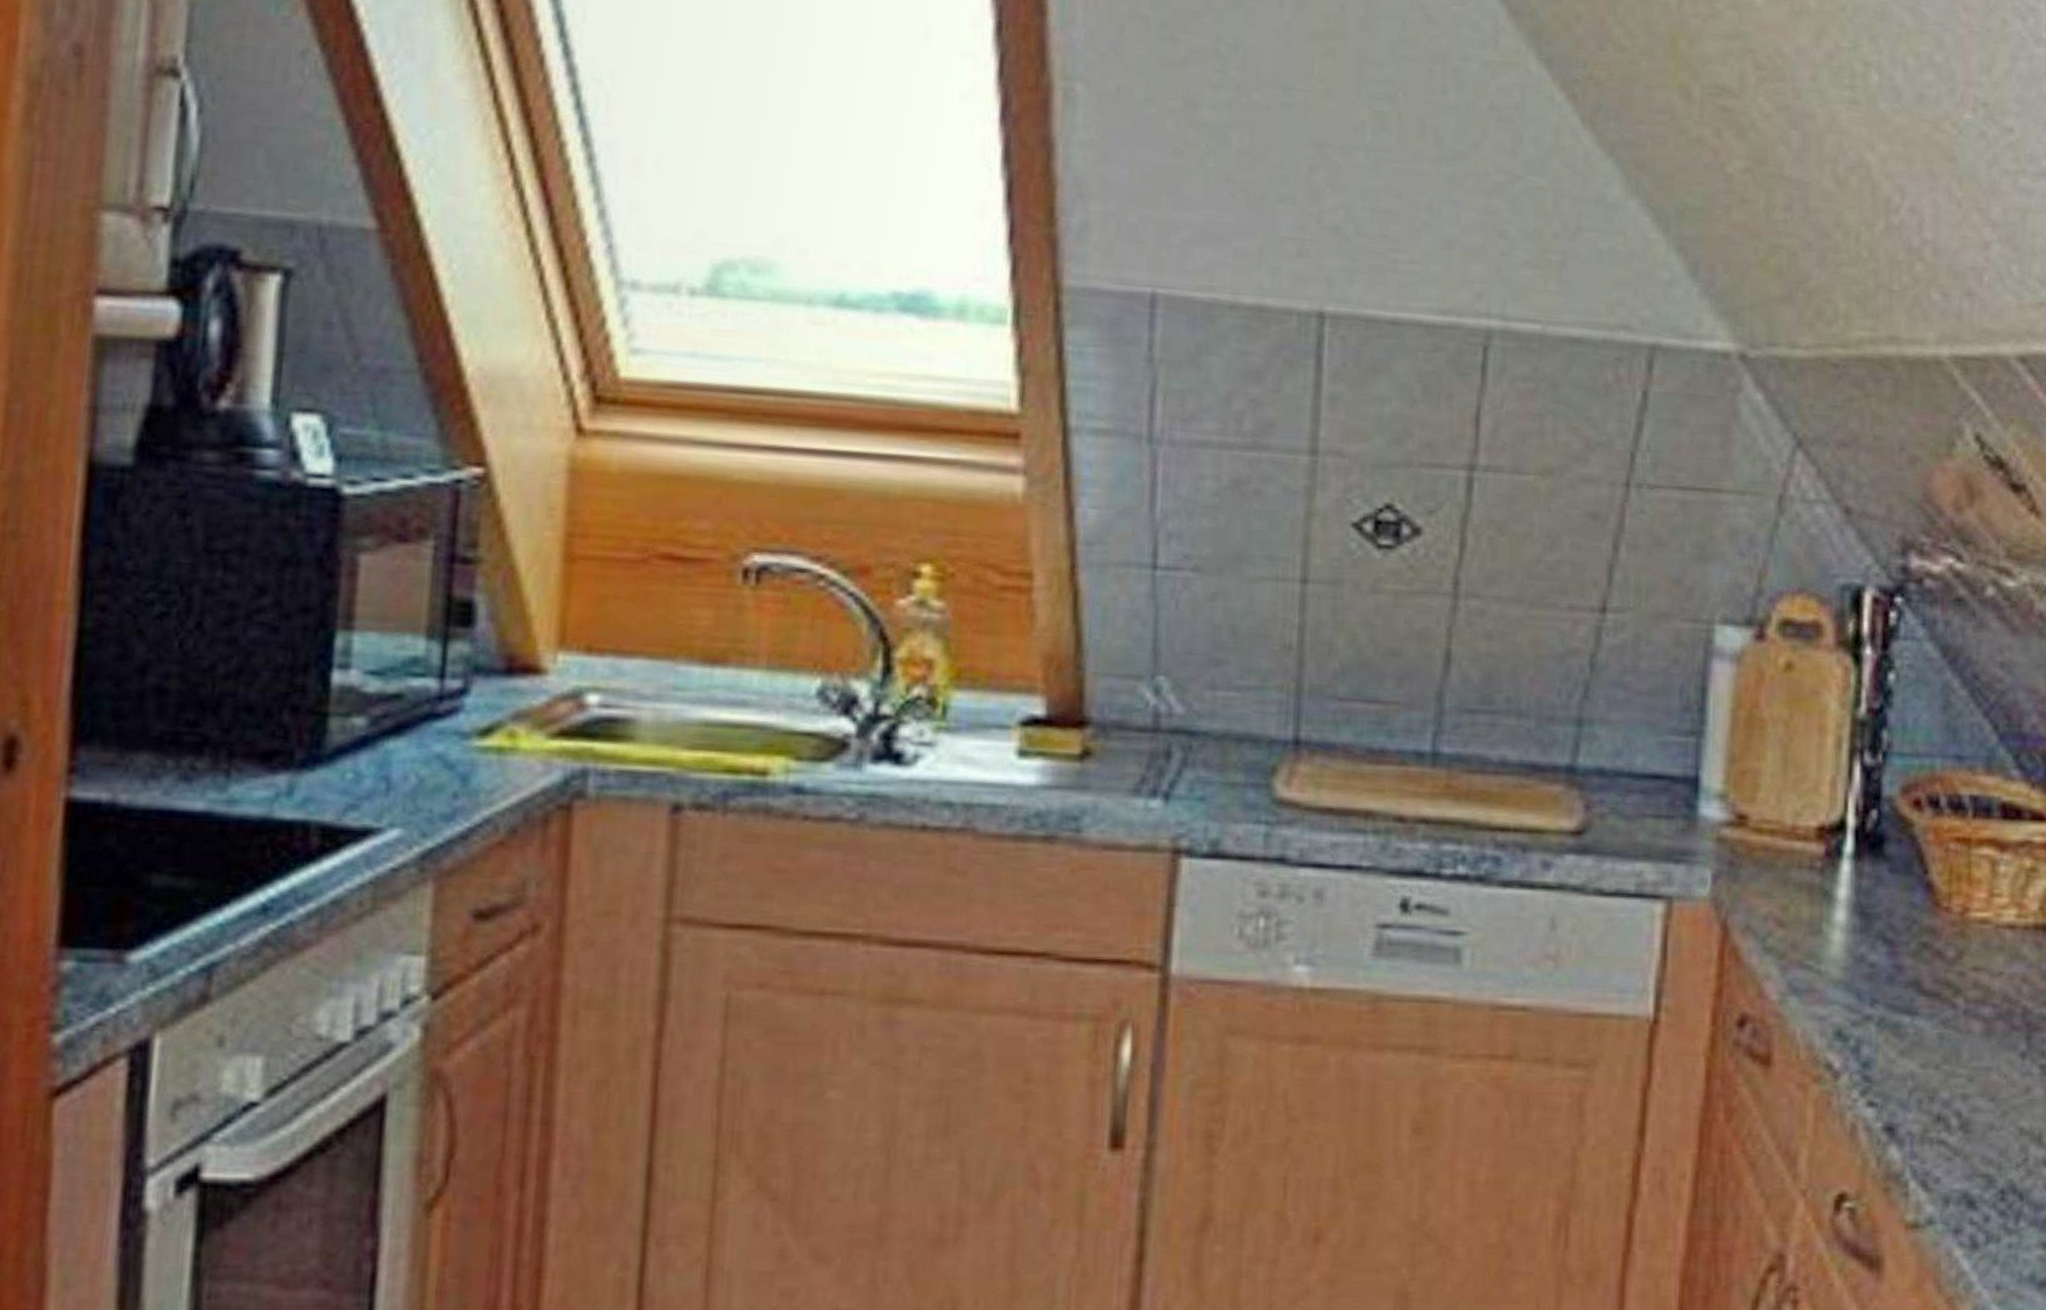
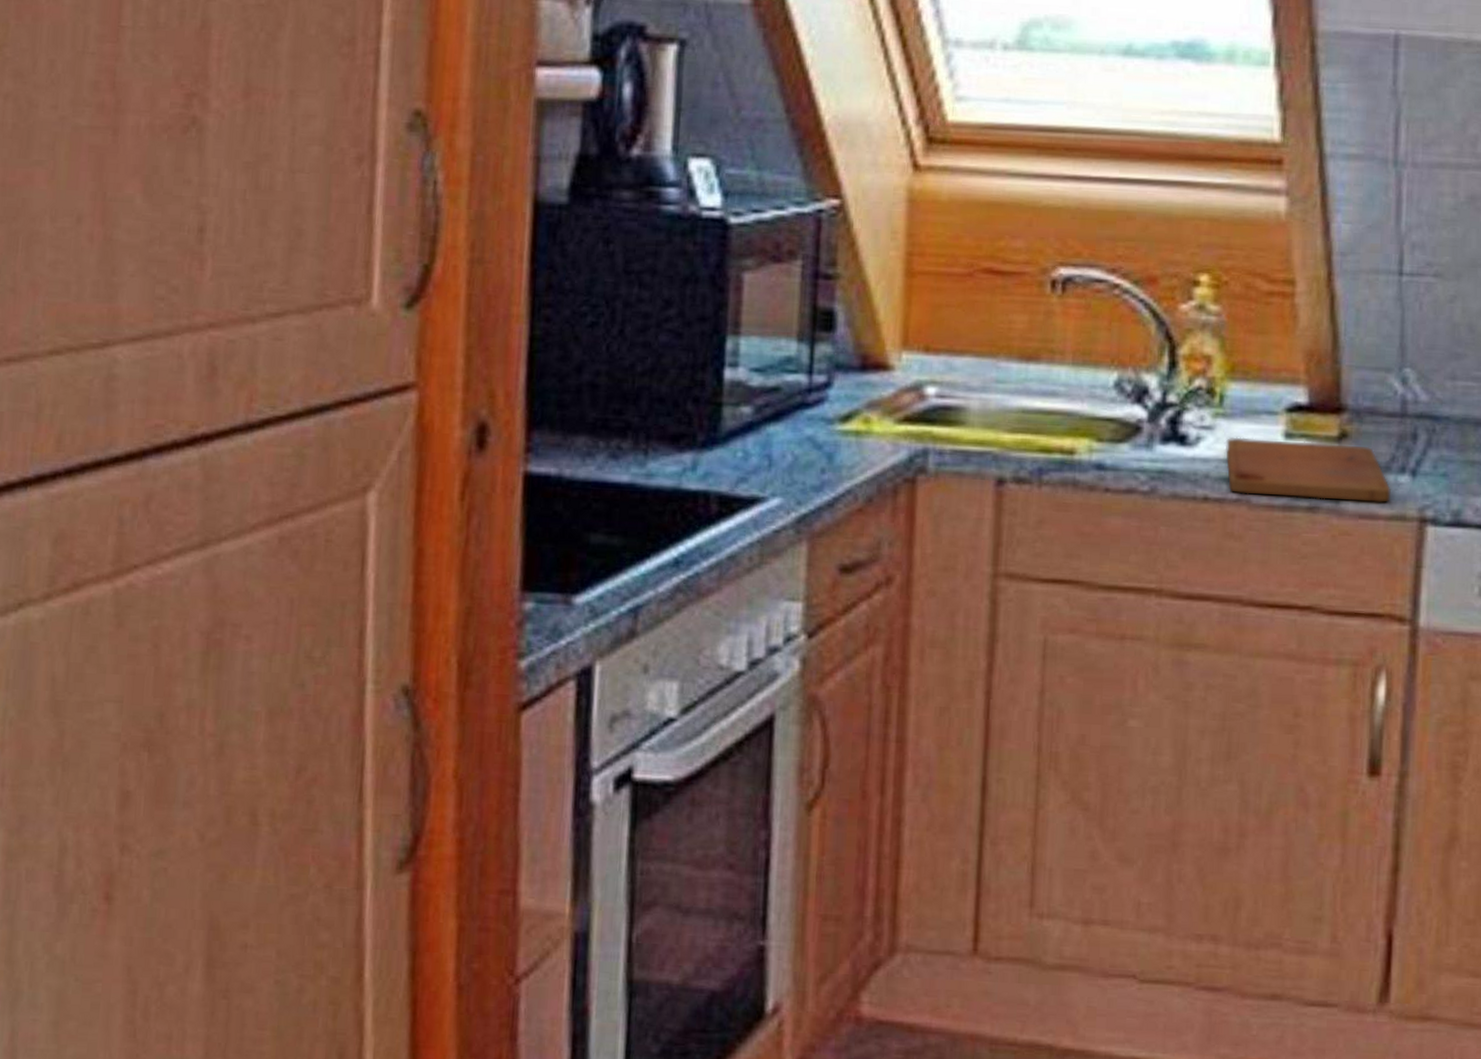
cutting board: none [948,755,1140,831] -> present [1226,437,1391,503]

